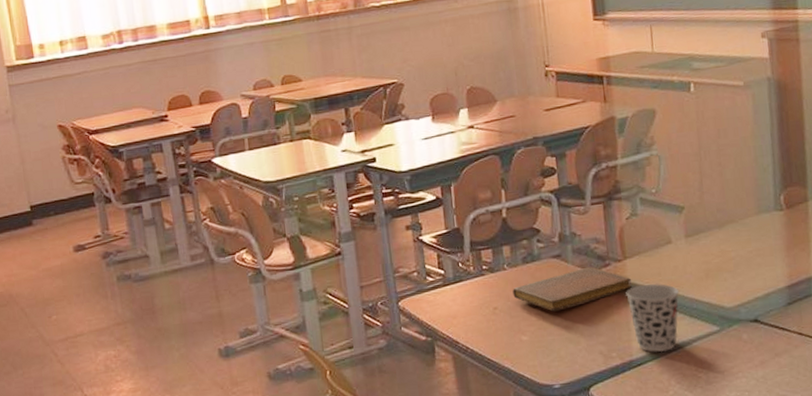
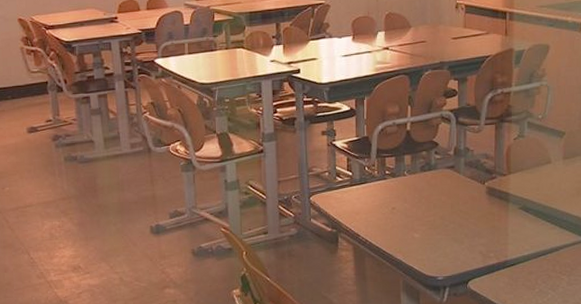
notebook: present [513,266,632,312] -> none [410,178,514,215]
cup: present [626,284,679,353] -> none [507,197,553,256]

